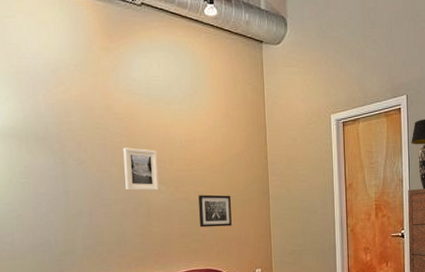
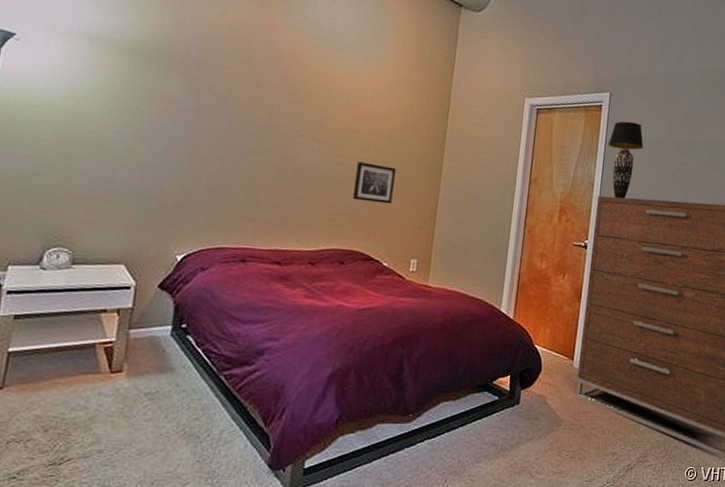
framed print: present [123,147,159,191] -> none [271,91,318,148]

